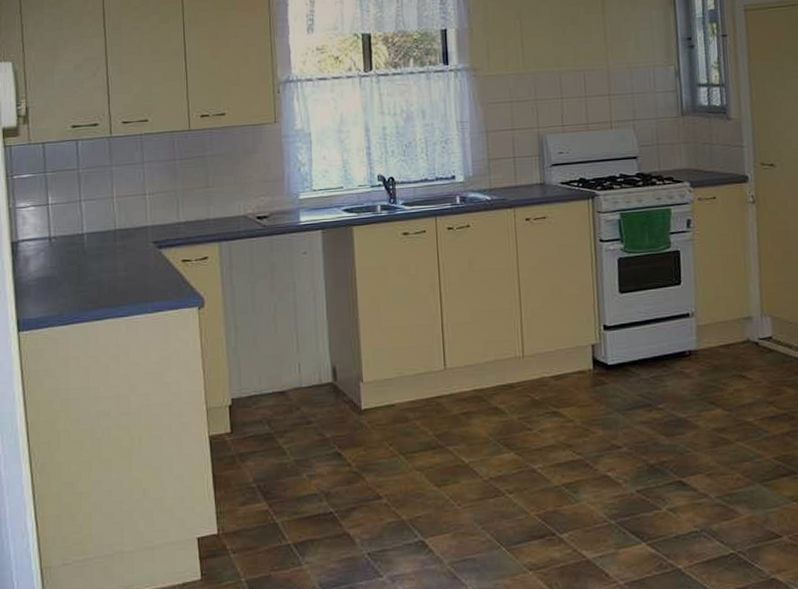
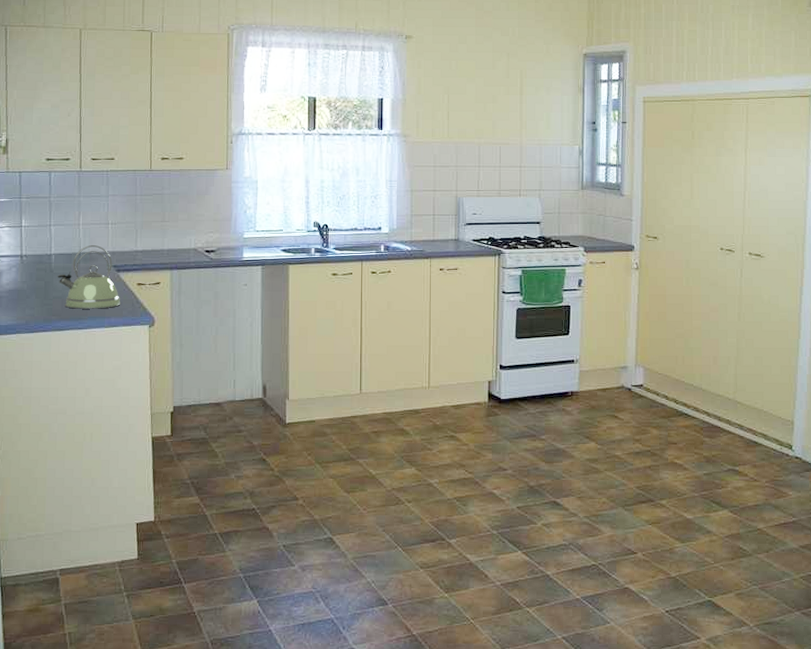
kettle: none [91,219,165,294] -> present [57,244,121,309]

